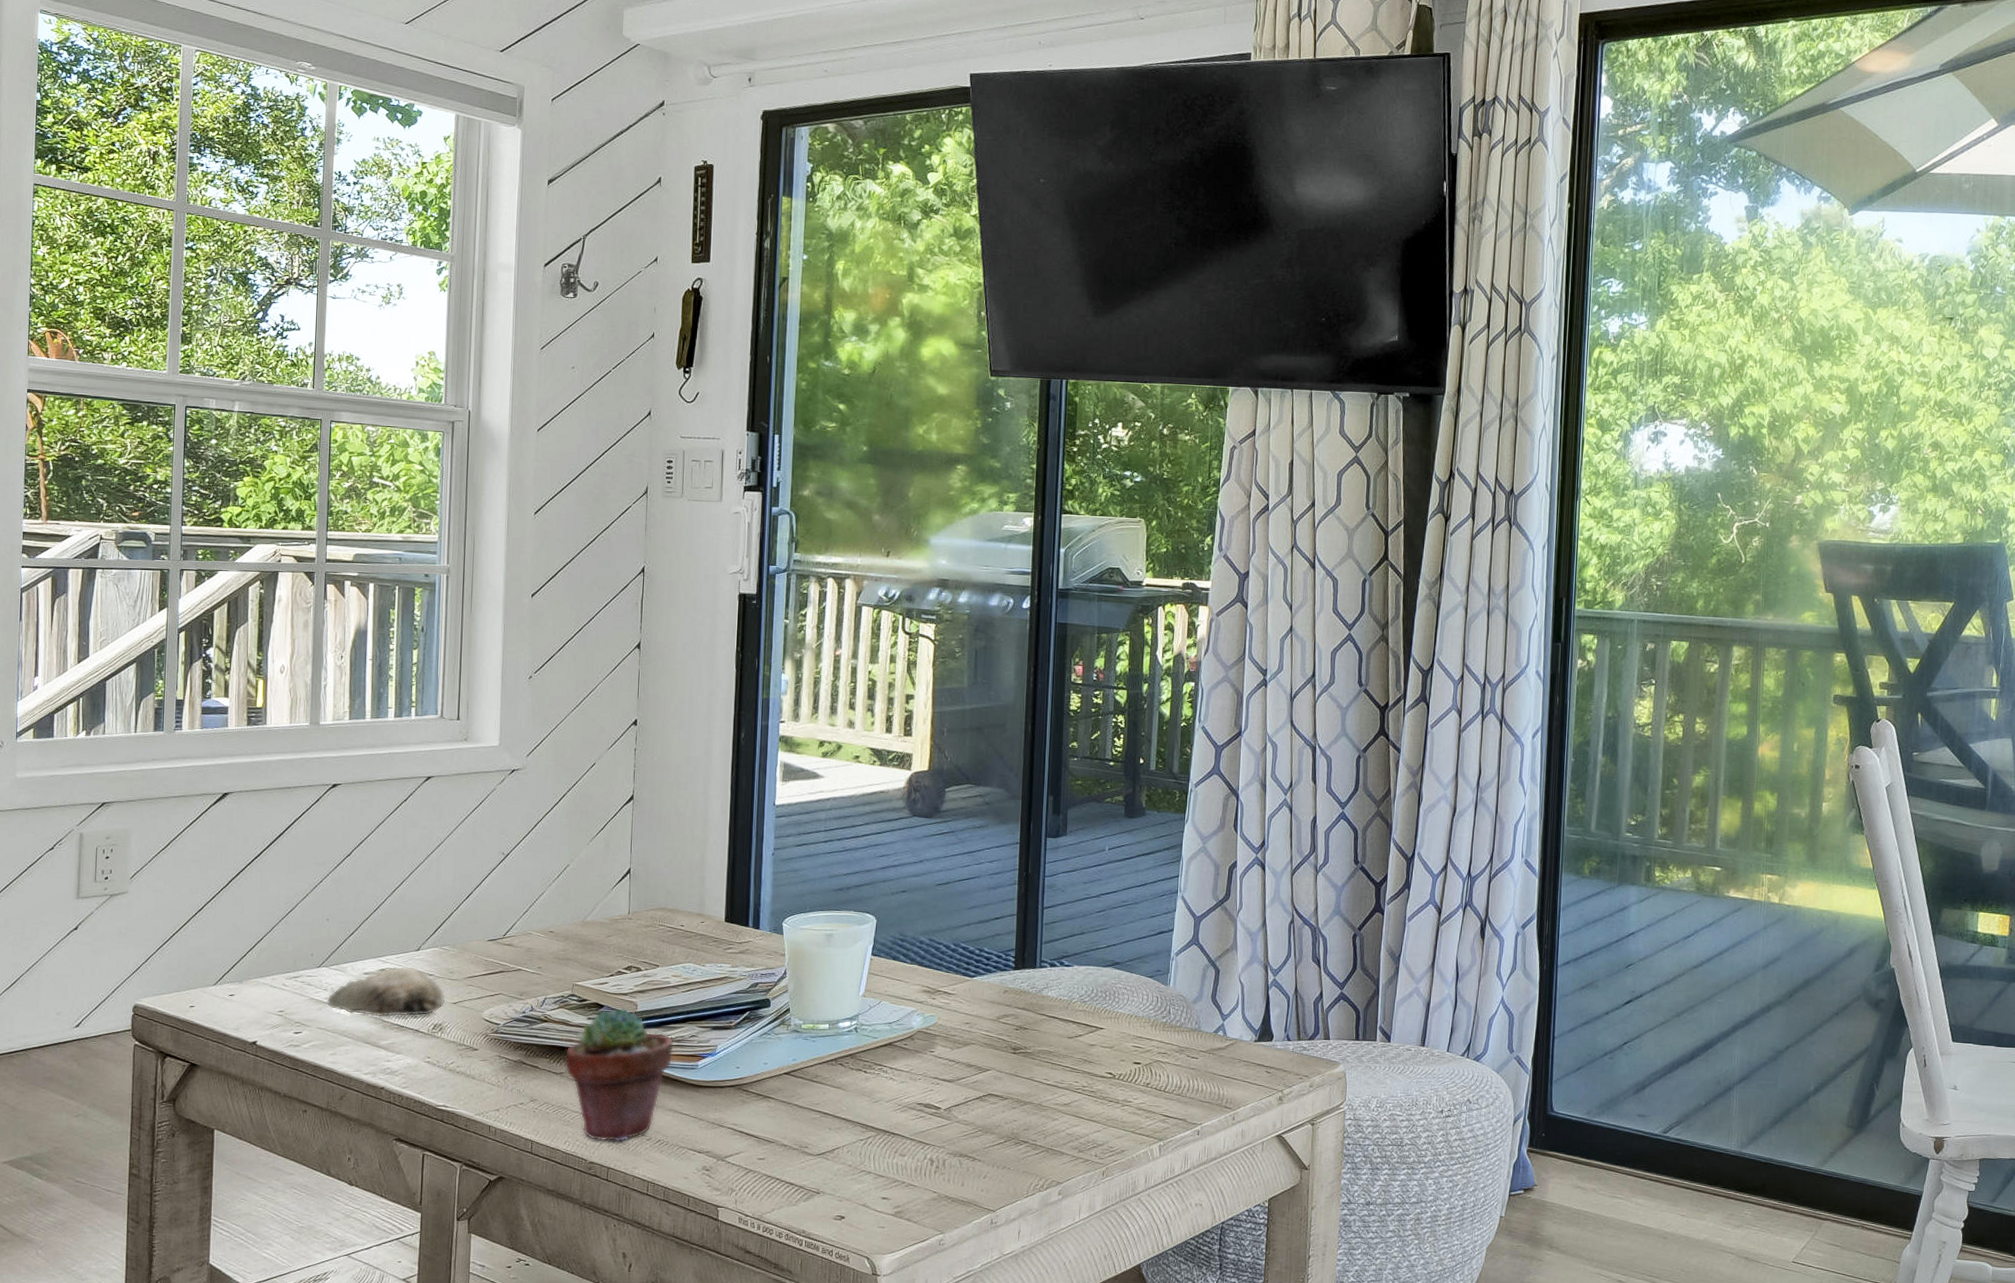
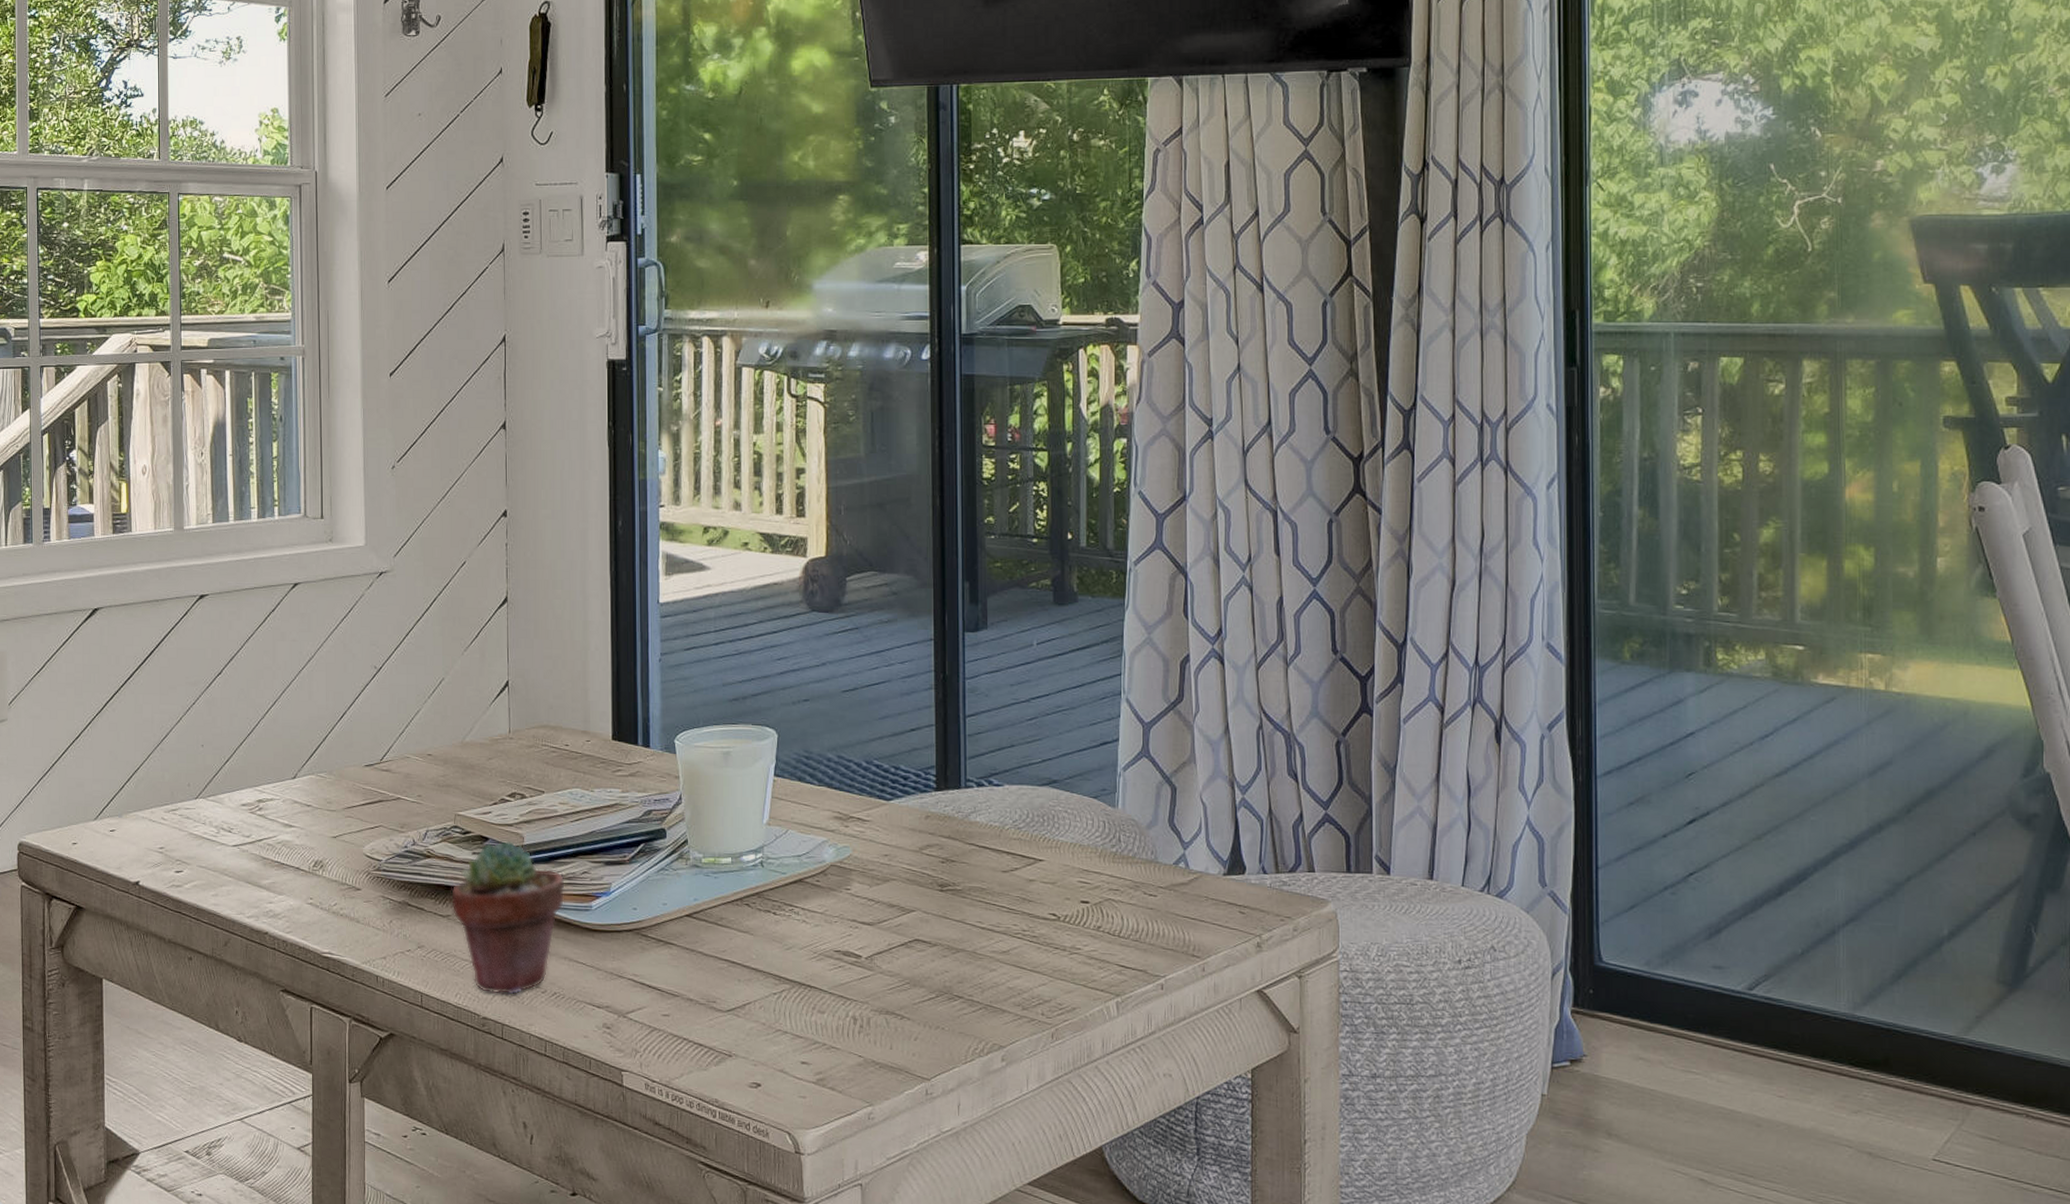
seashell: present [326,966,446,1018] -> none [206,796,325,854]

